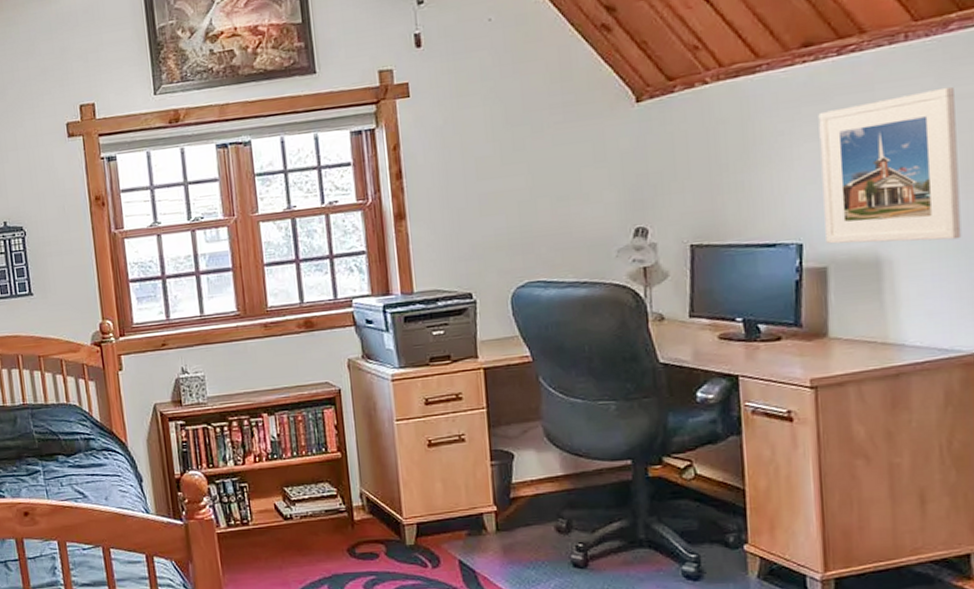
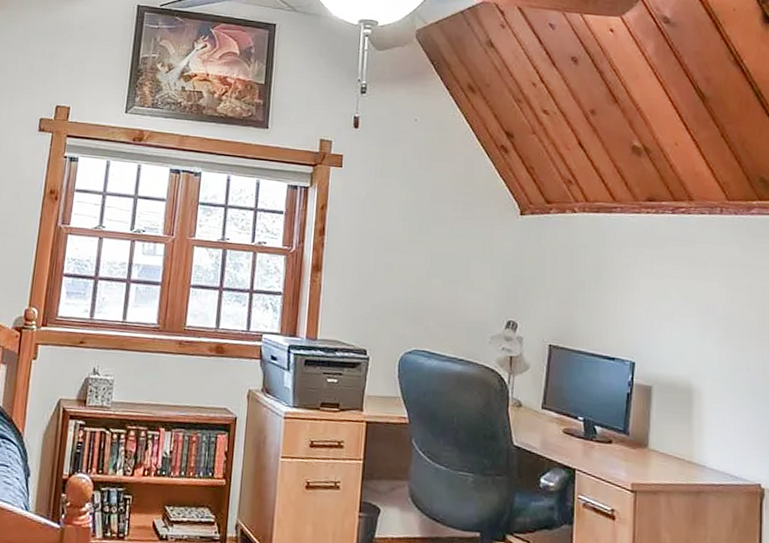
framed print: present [818,86,962,244] -> none [653,255,752,383]

